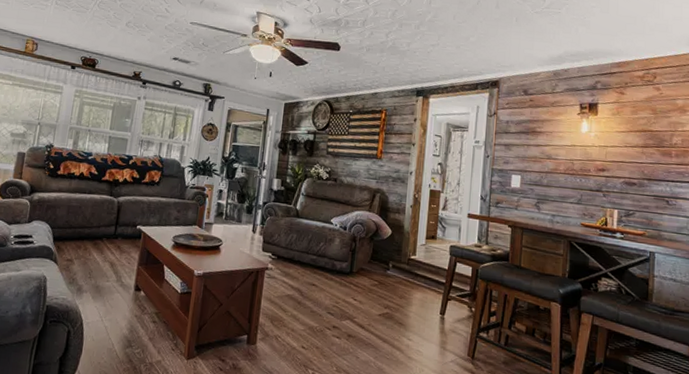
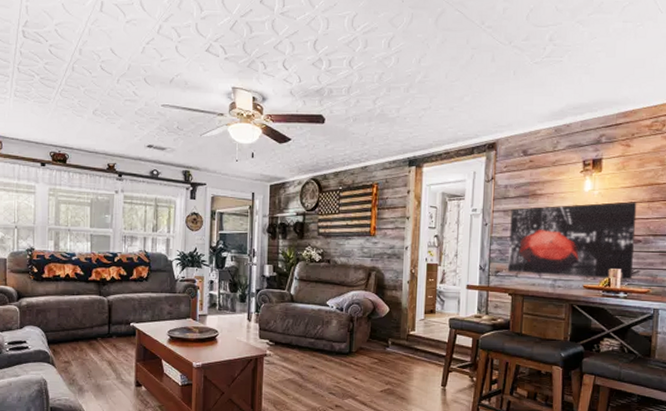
wall art: none [508,143,632,221] -> present [508,201,637,280]

